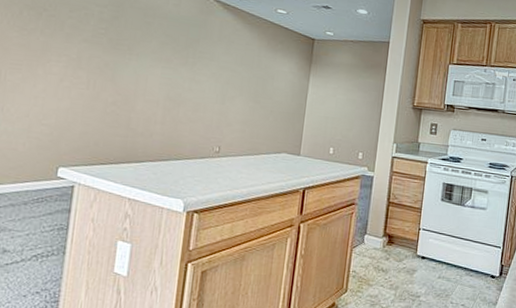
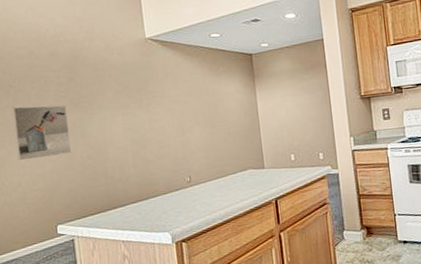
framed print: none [31,32,103,95] -> present [12,105,72,161]

